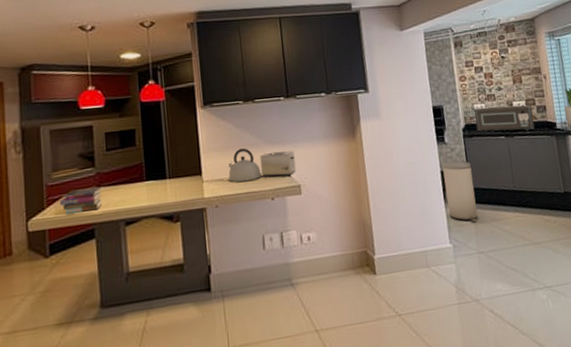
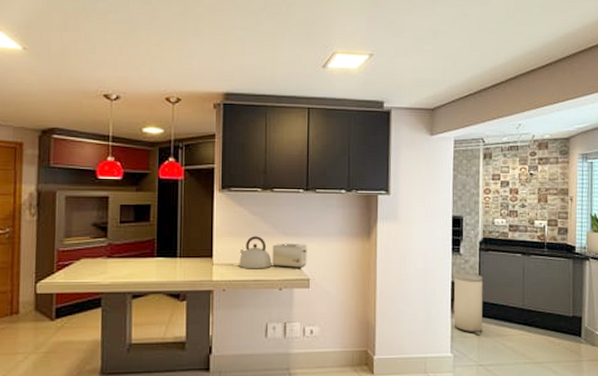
books: present [60,187,104,215] -> none [70,258,114,282]
microwave: present [474,105,535,132] -> none [493,223,554,251]

